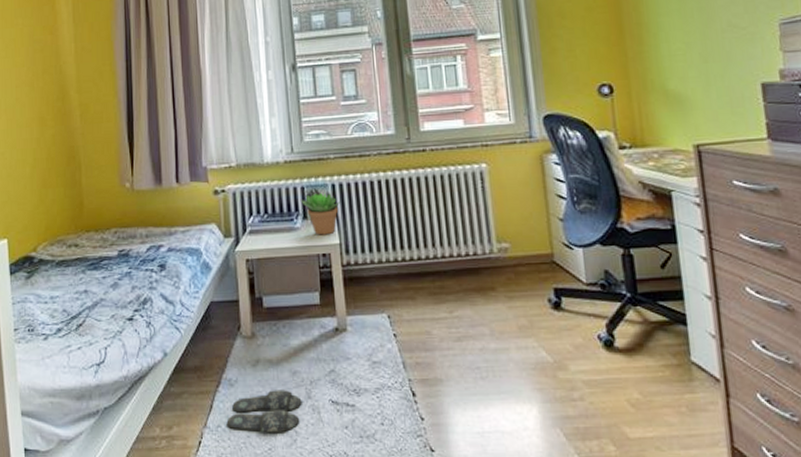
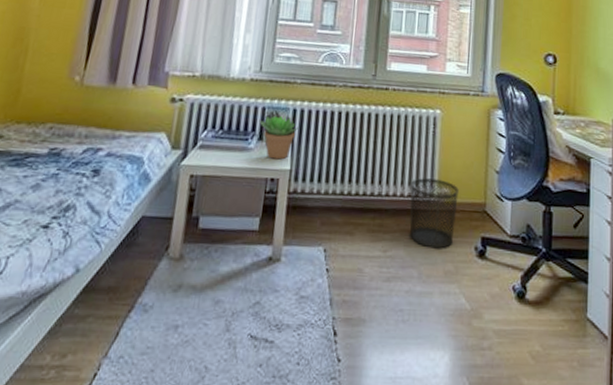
slippers: present [226,390,302,433] -> none [130,319,220,369]
waste bin: none [466,235,522,305] -> present [409,178,459,249]

